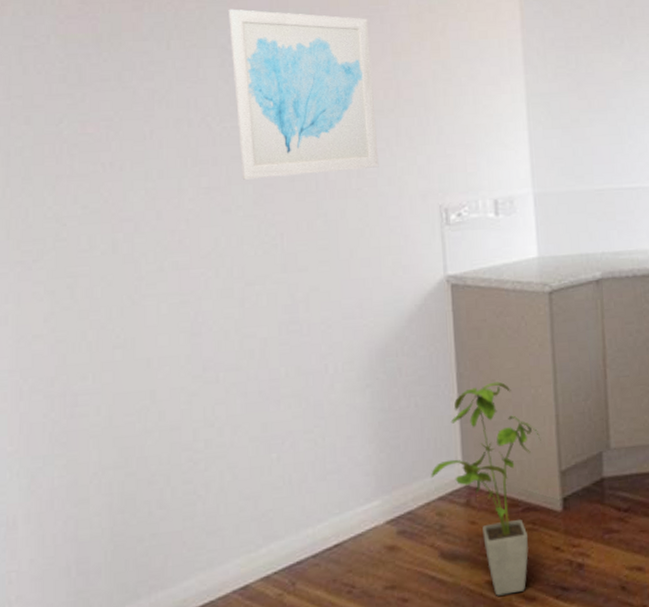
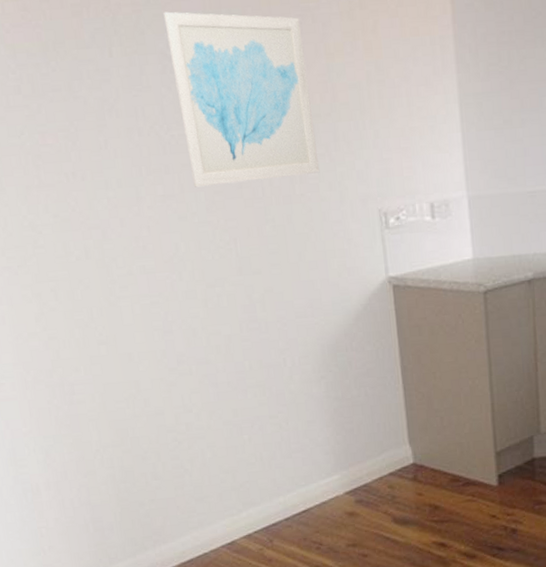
house plant: present [430,381,541,596] -> none [381,374,478,554]

